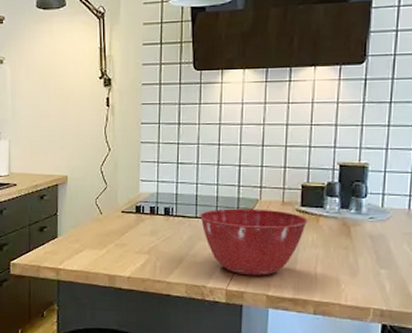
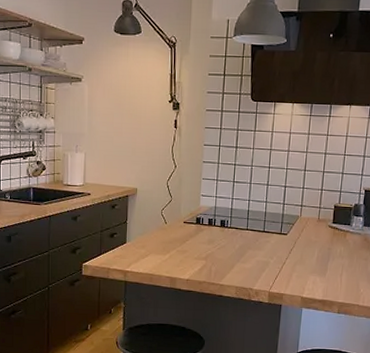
mixing bowl: present [200,208,308,276] -> none [250,223,338,281]

